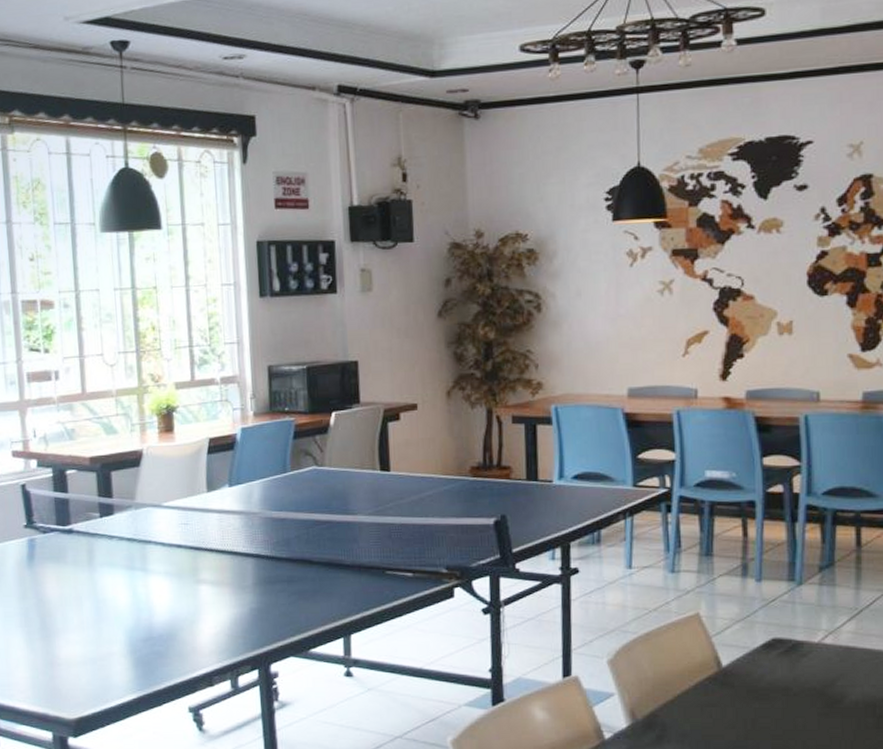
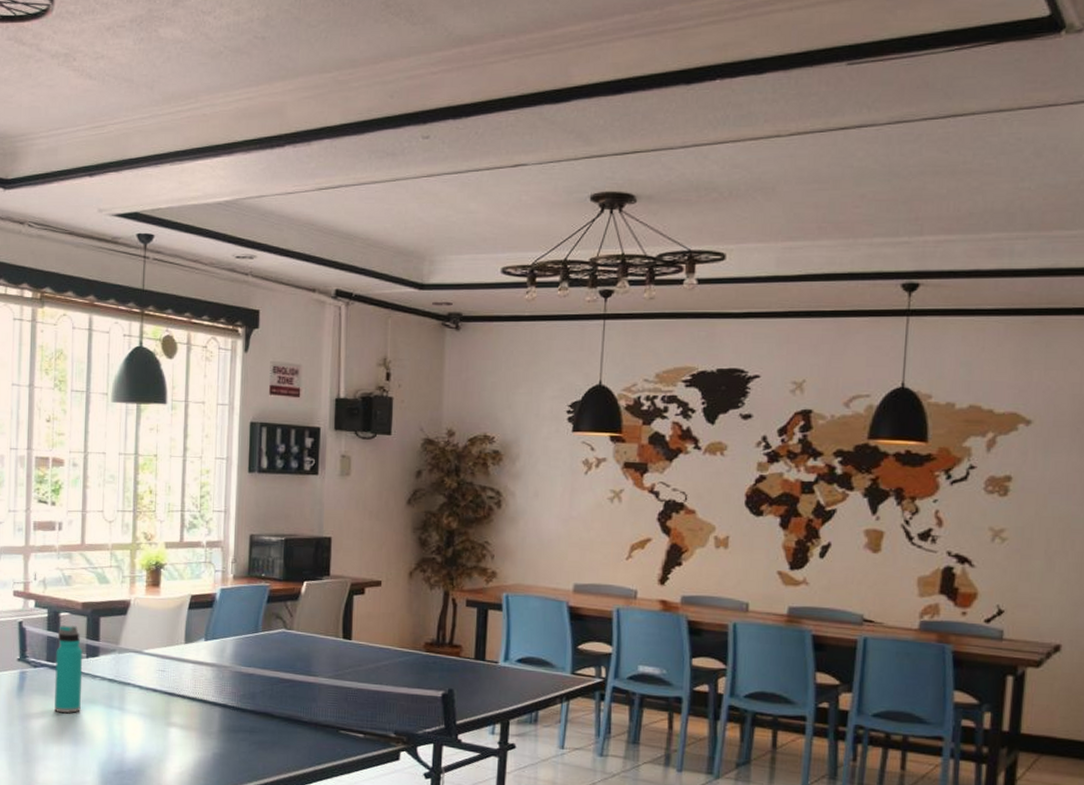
water bottle: none [66,484,99,579] -> present [54,625,83,713]

